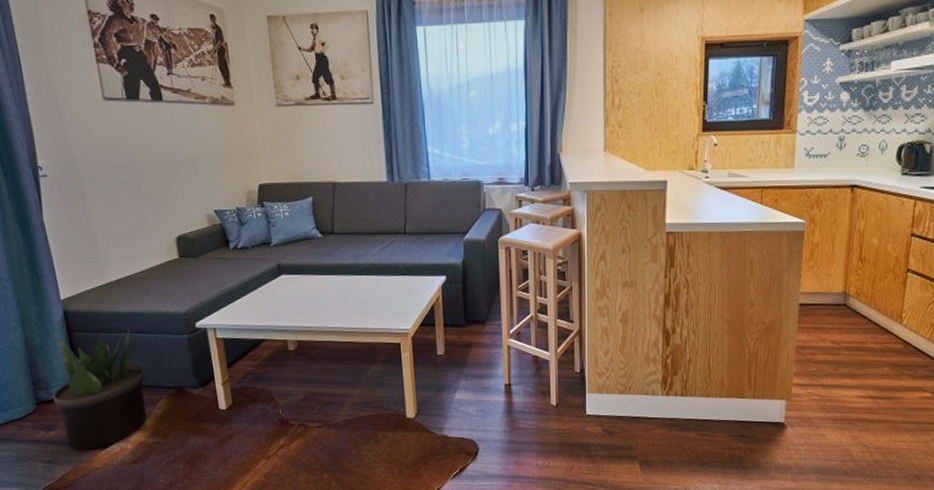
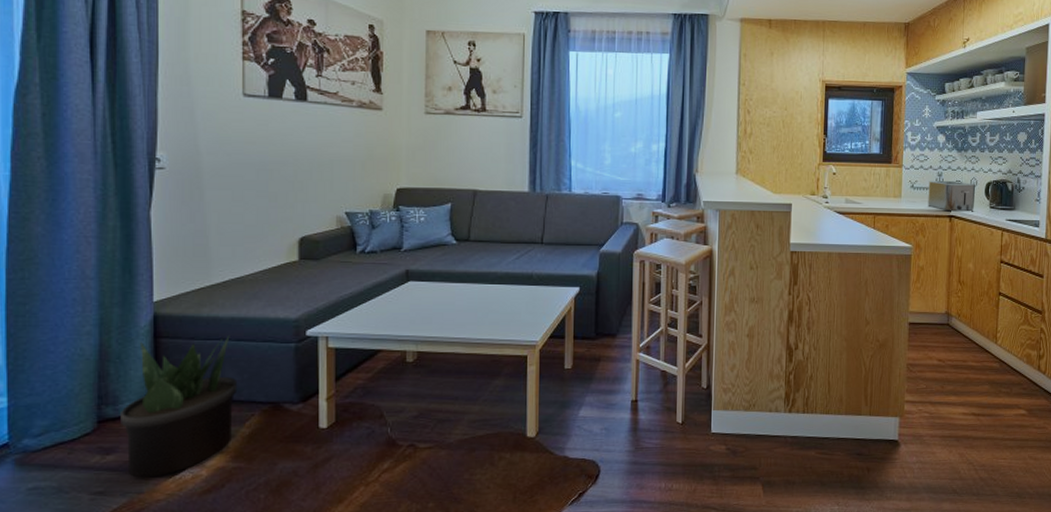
toaster: none [825,145,886,181] -> present [928,180,976,212]

